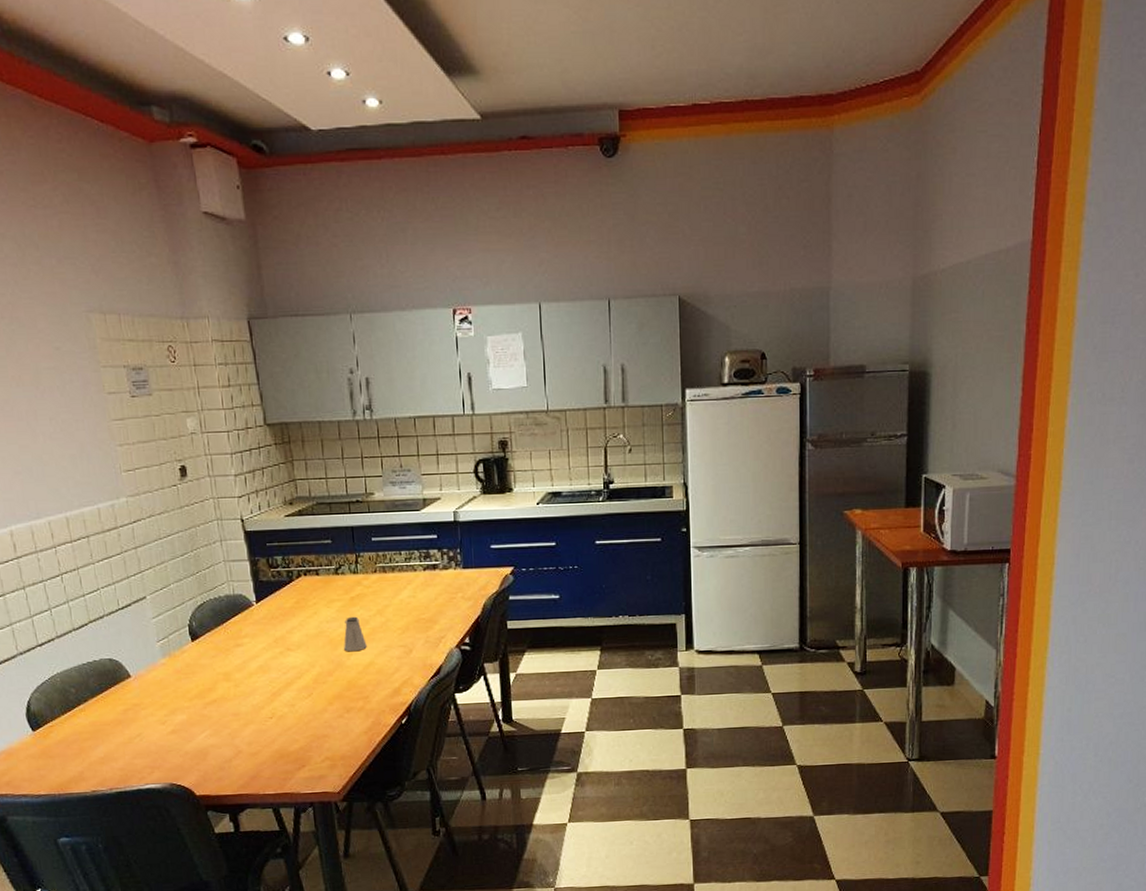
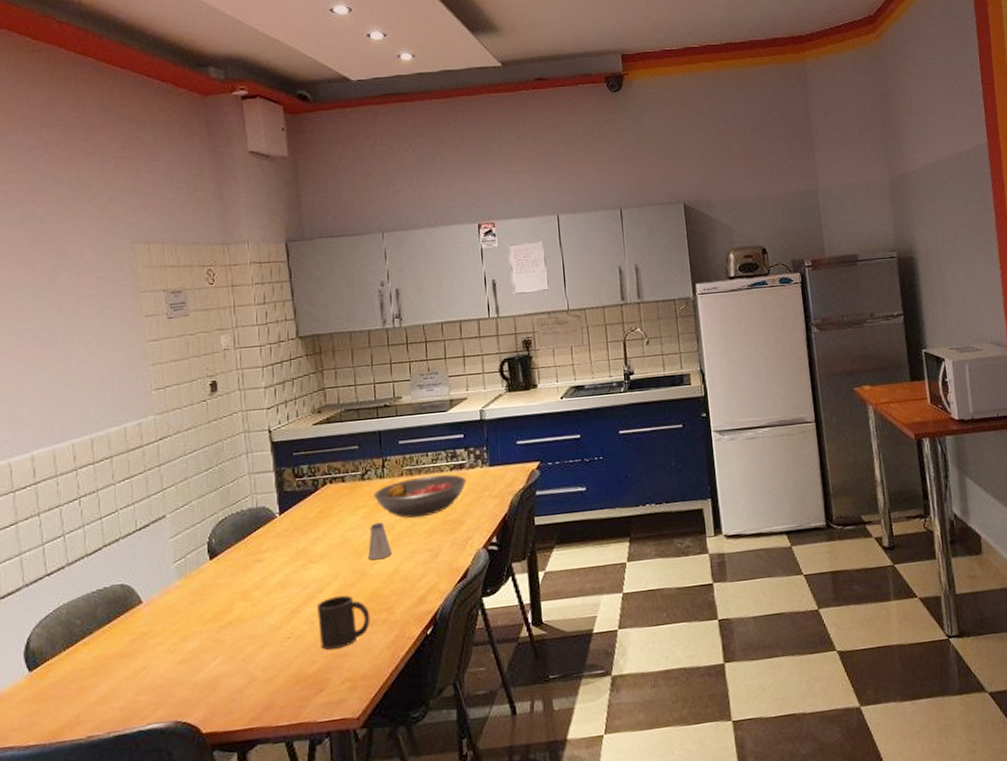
mug: none [297,682,348,731] -> present [317,595,371,650]
fruit bowl: none [347,573,440,615] -> present [373,474,467,518]

